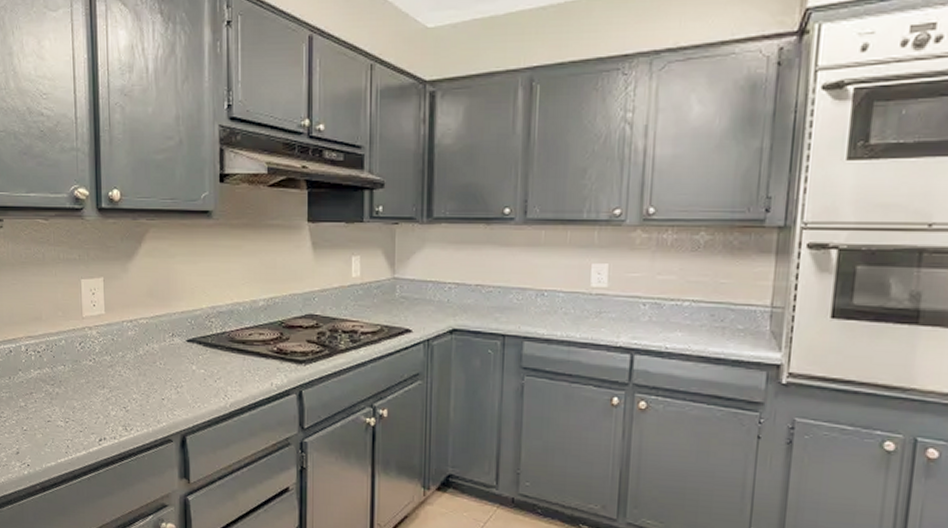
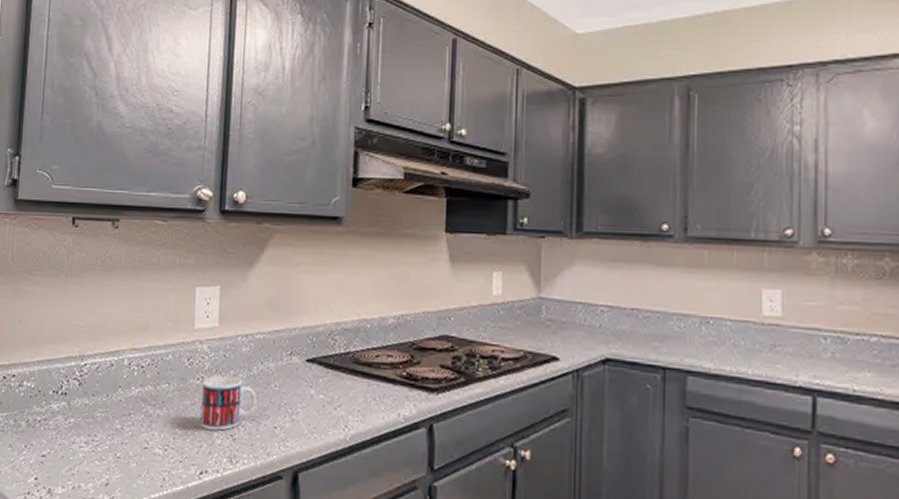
mug: none [94,356,145,404] -> present [200,375,257,431]

